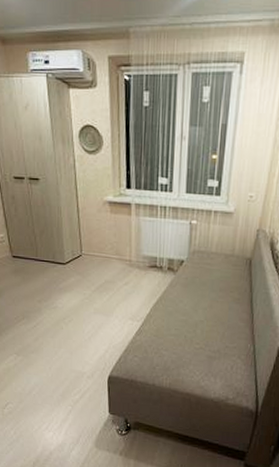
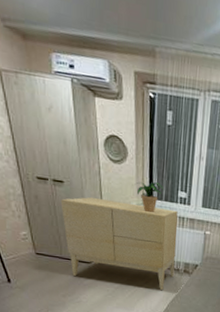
sideboard: none [36,193,159,292] -> present [60,197,178,290]
potted plant: none [113,170,142,205] -> present [137,182,164,213]

